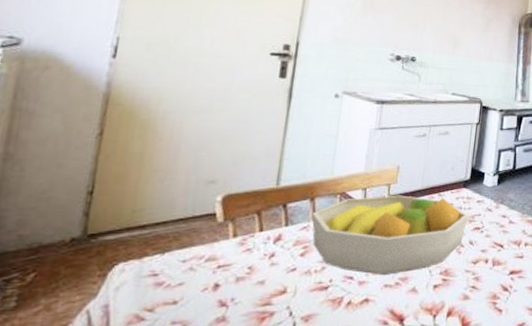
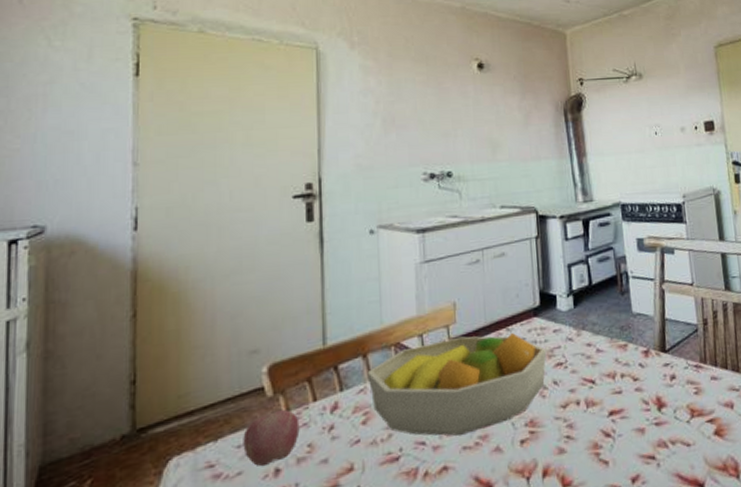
apple: none [187,235,244,281] -> present [243,410,300,467]

